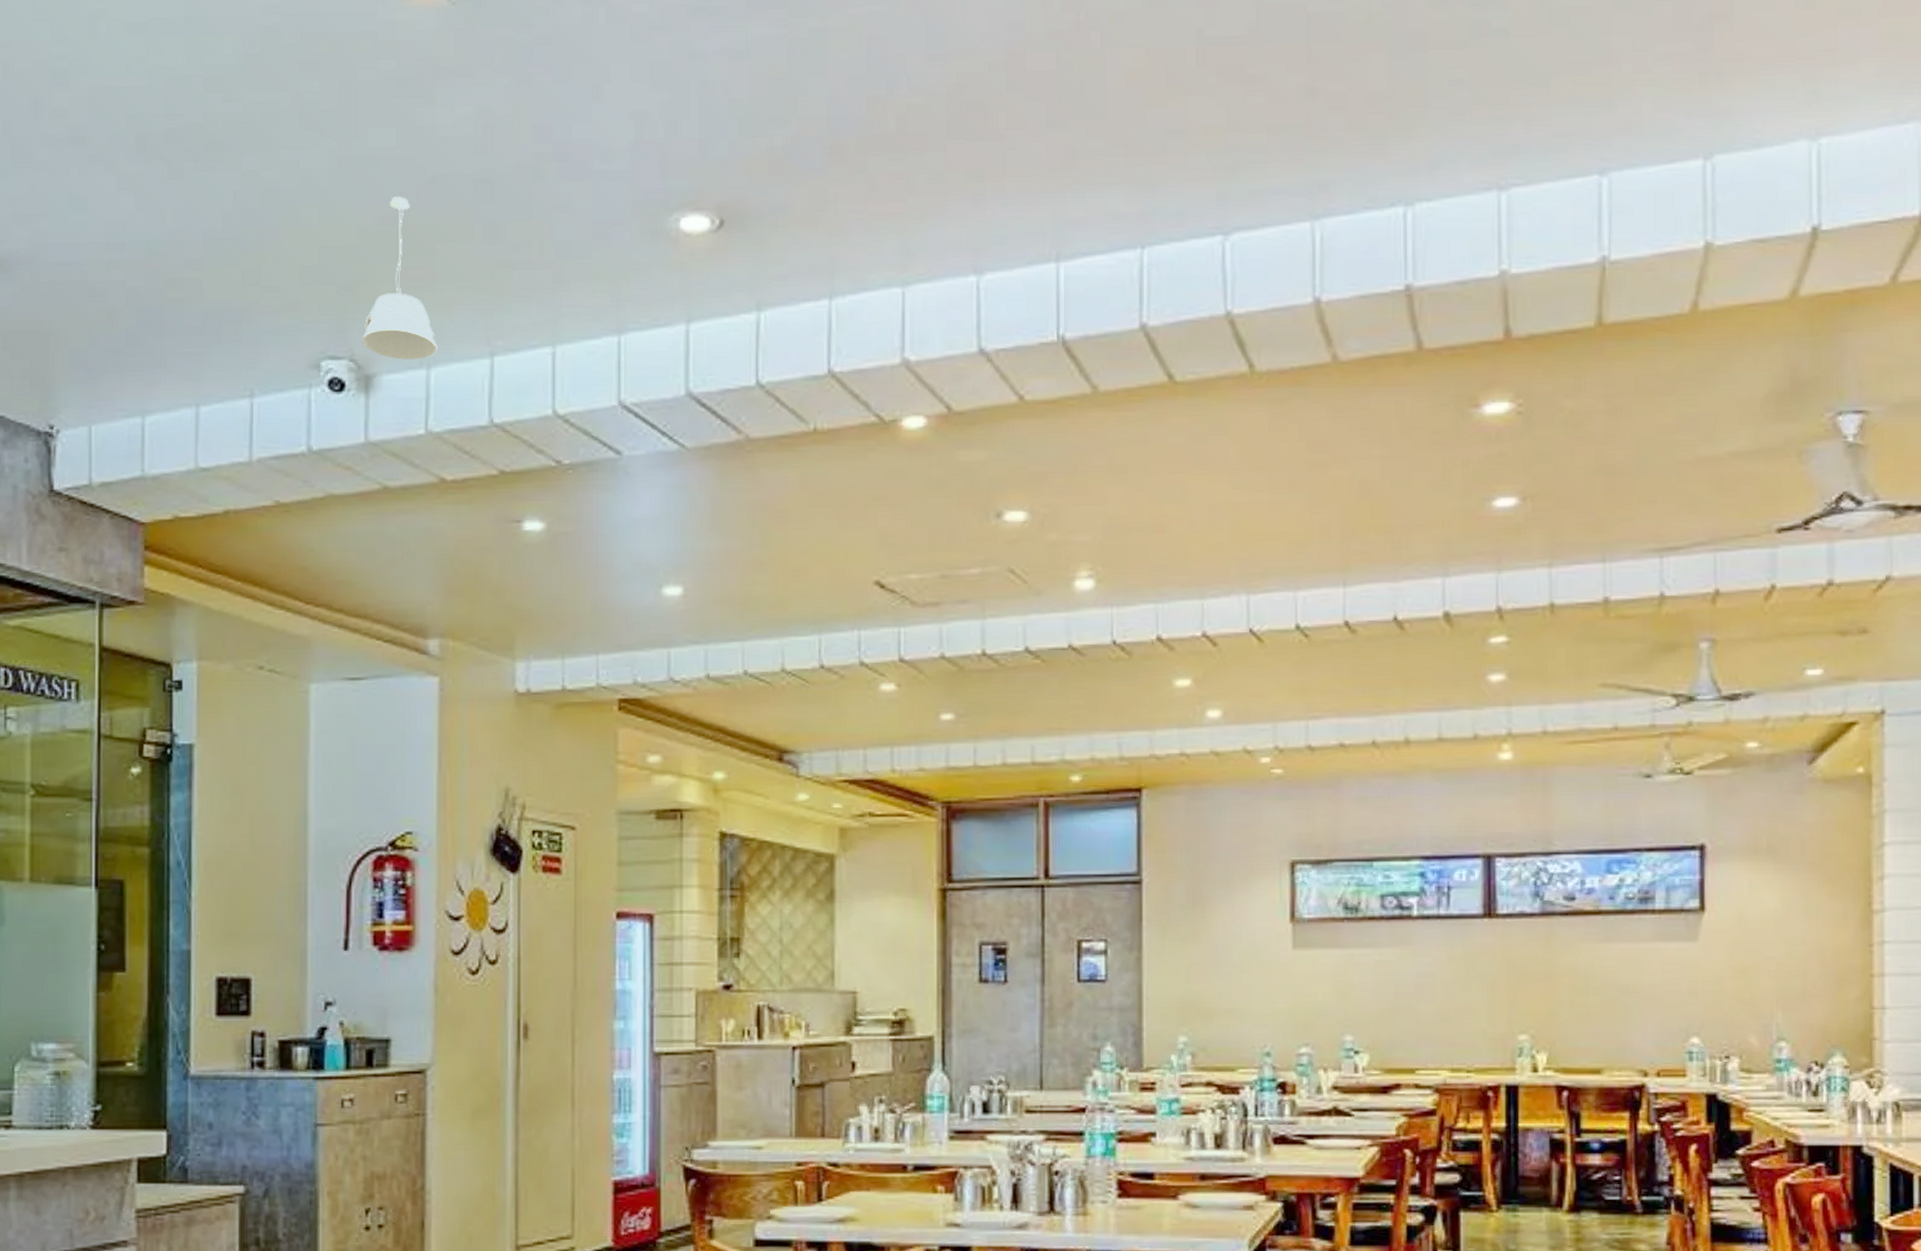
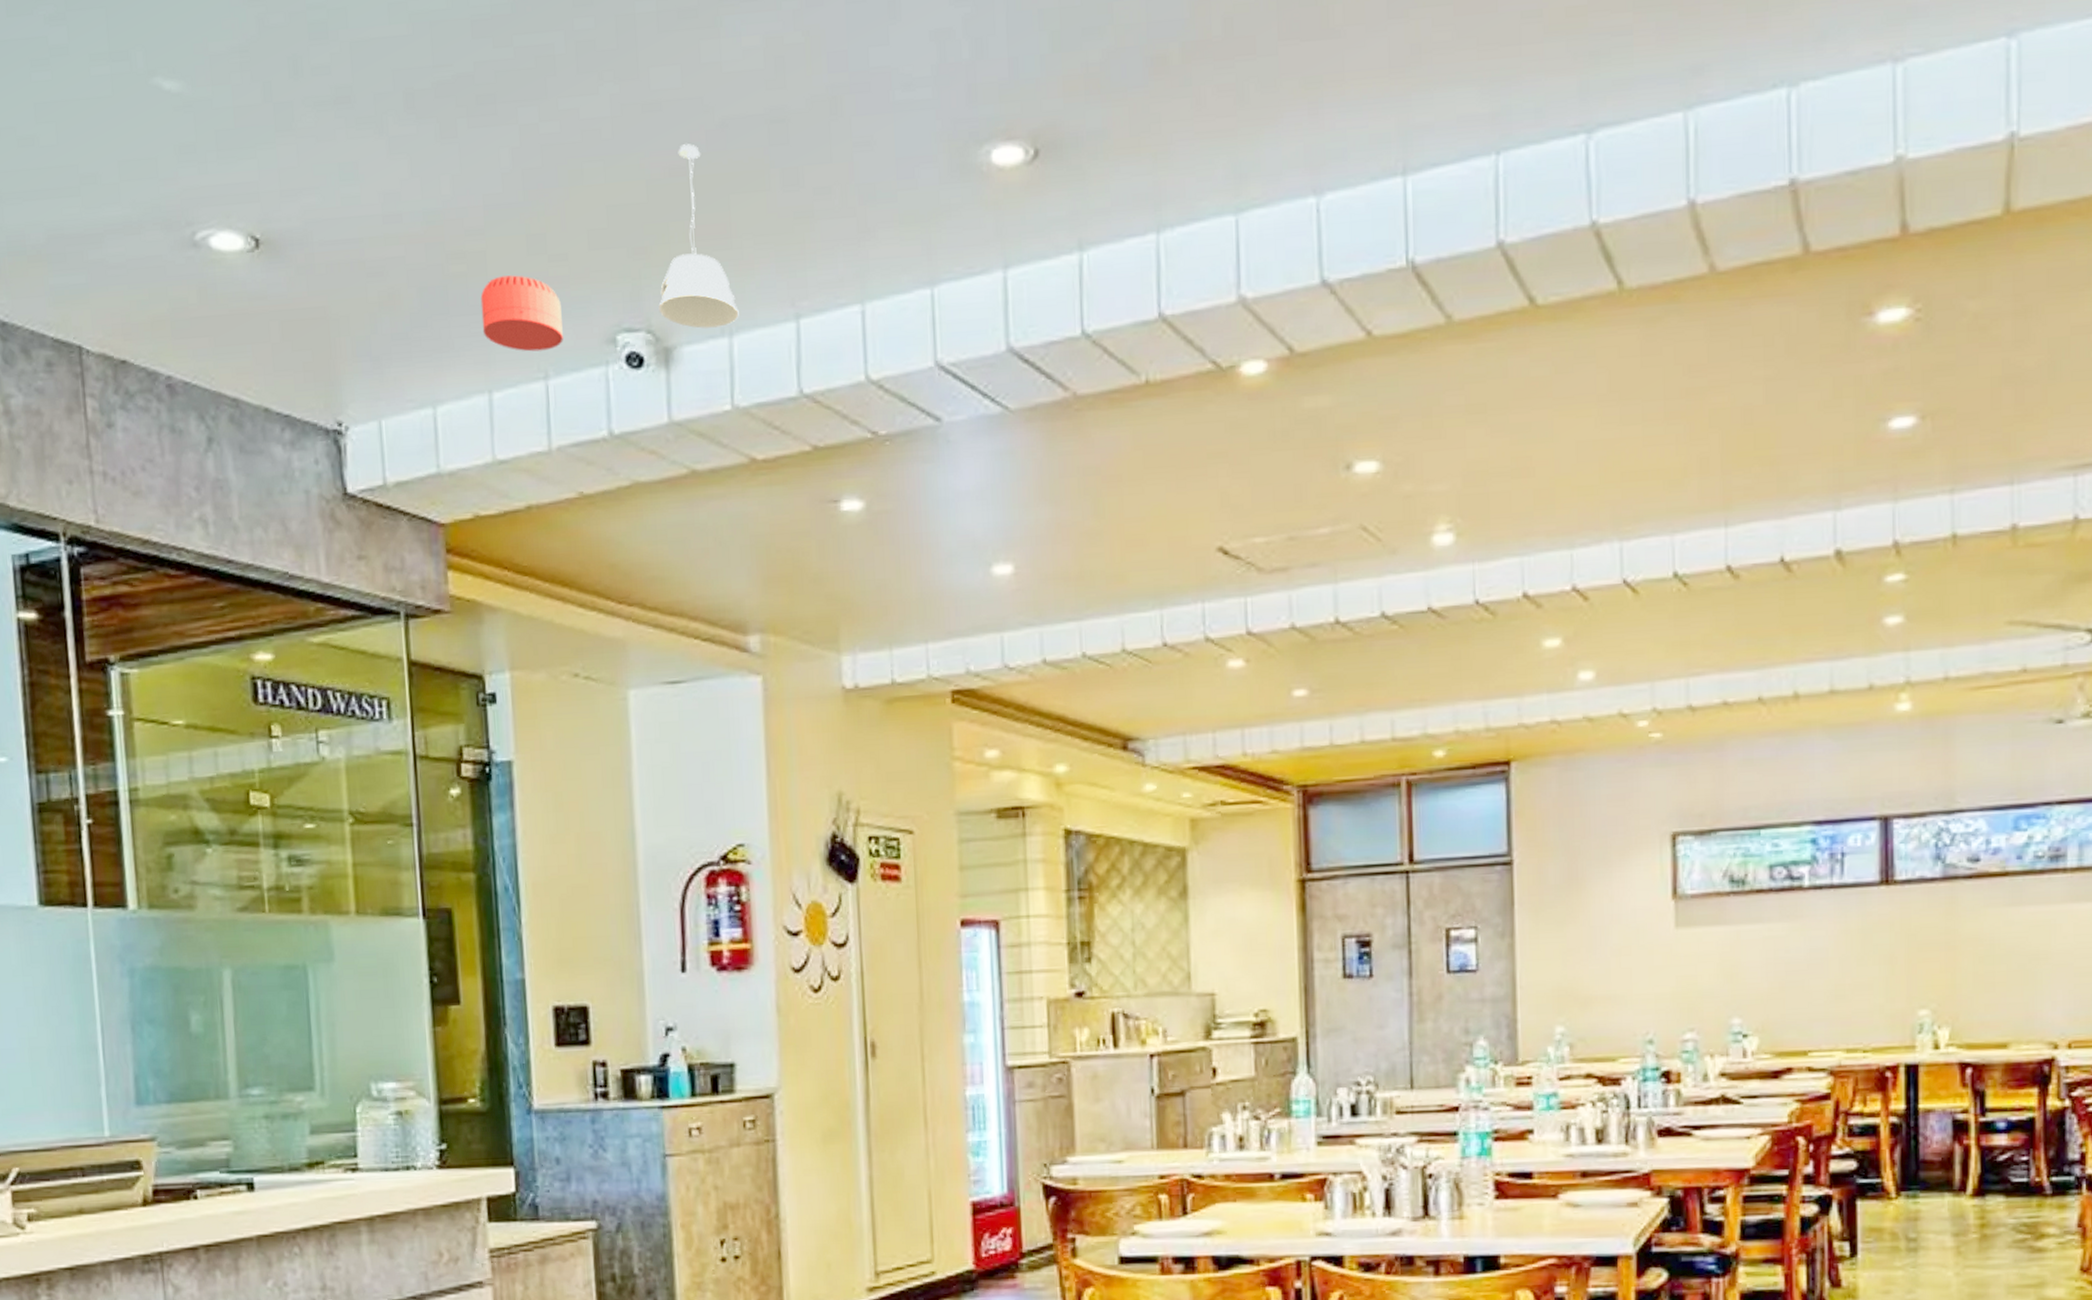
smoke detector: none [194,303,270,372] -> present [480,275,563,352]

